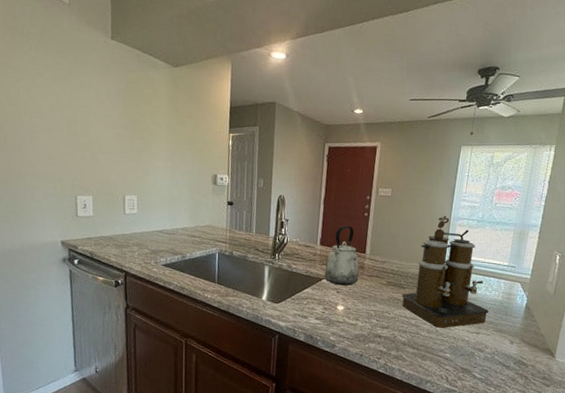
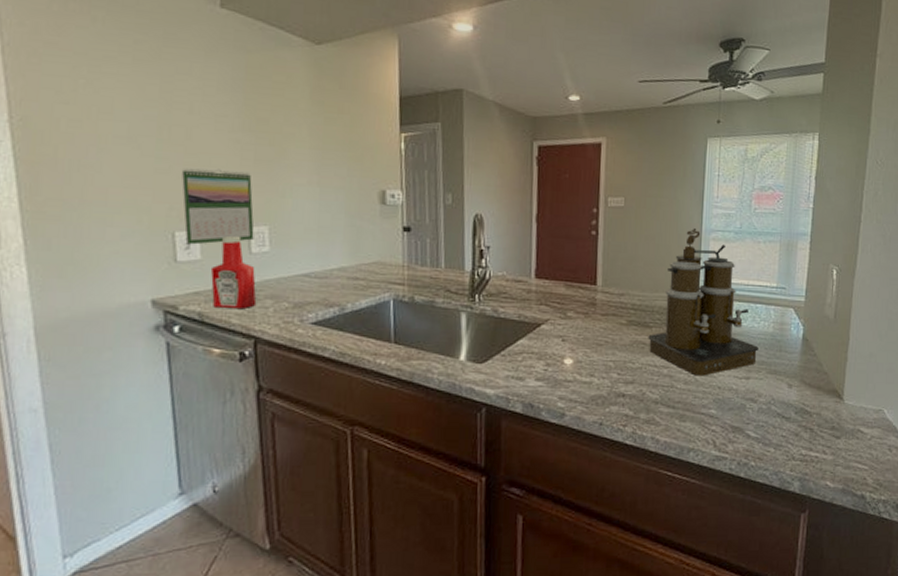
calendar: none [82,152,128,206] -> present [182,168,254,245]
ketchup bottle: none [98,201,128,252] -> present [210,235,257,310]
kettle: present [324,225,359,286] -> none [543,249,590,331]

